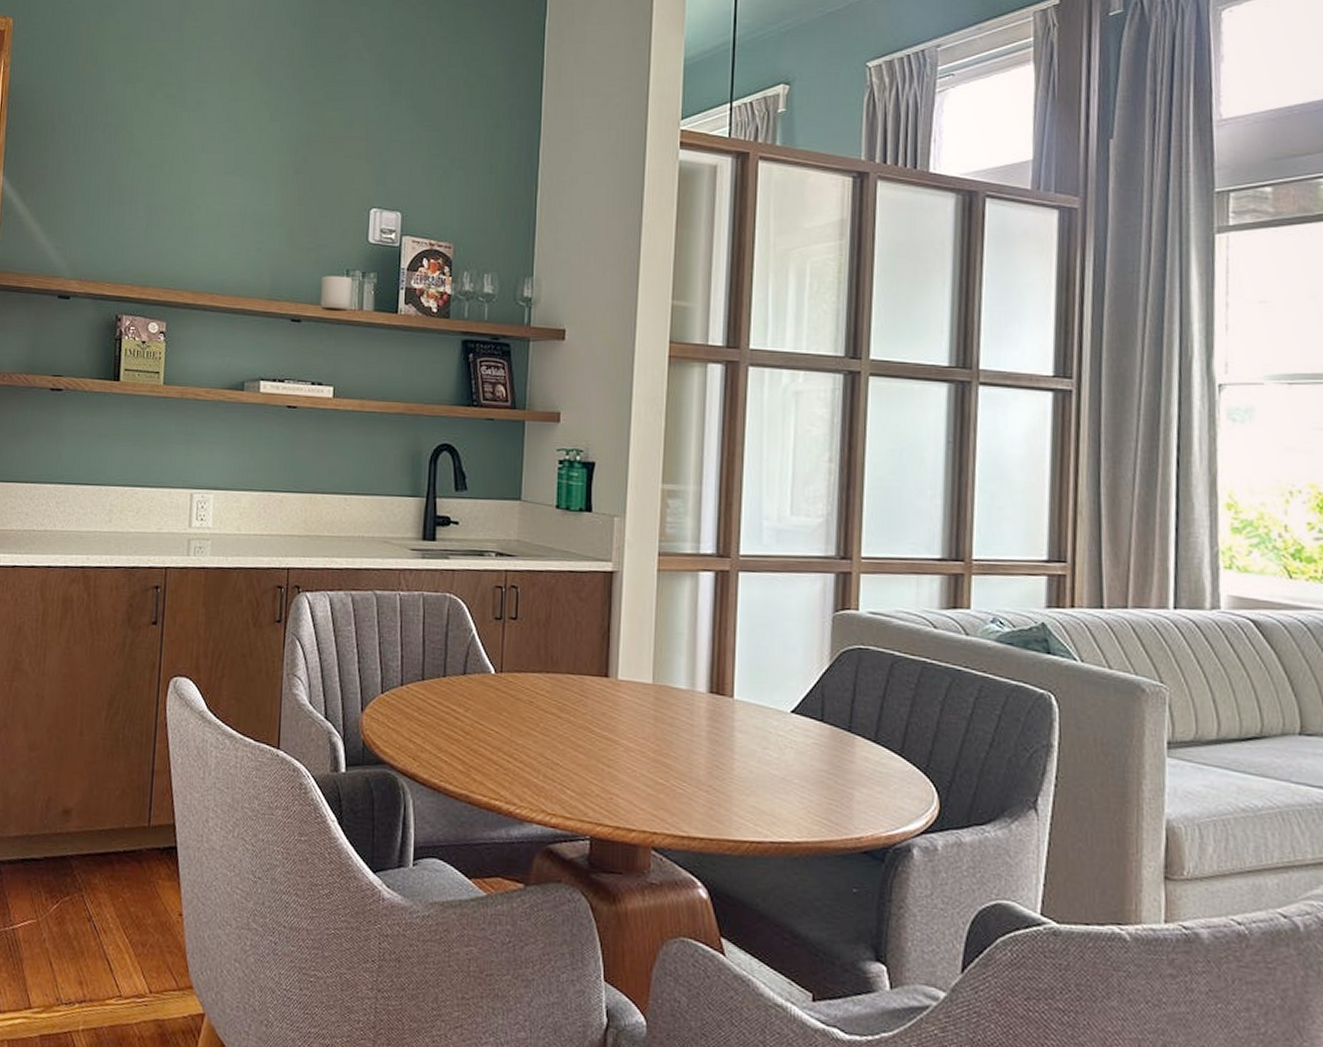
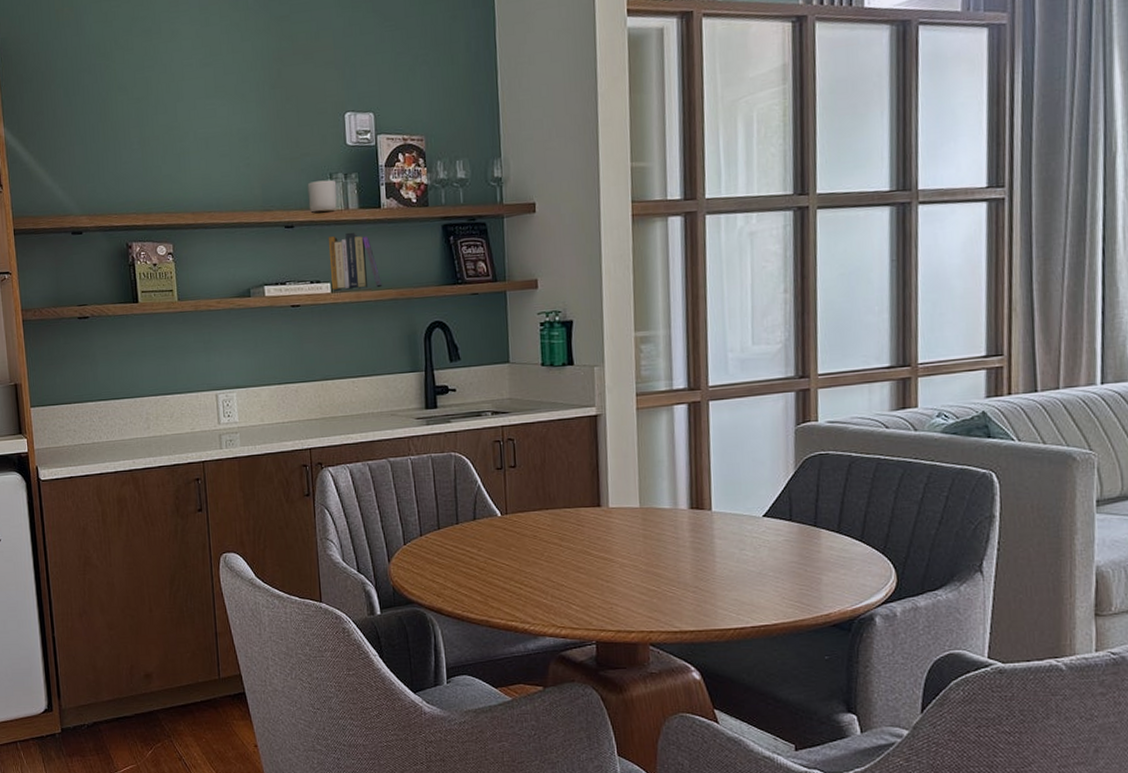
books: none [333,335,391,399] -> present [328,232,383,291]

